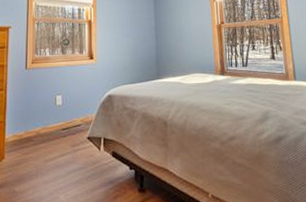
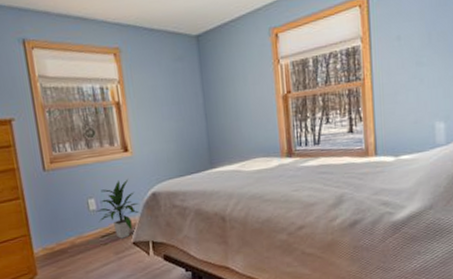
indoor plant: none [61,81,97,133] -> present [95,178,140,239]

